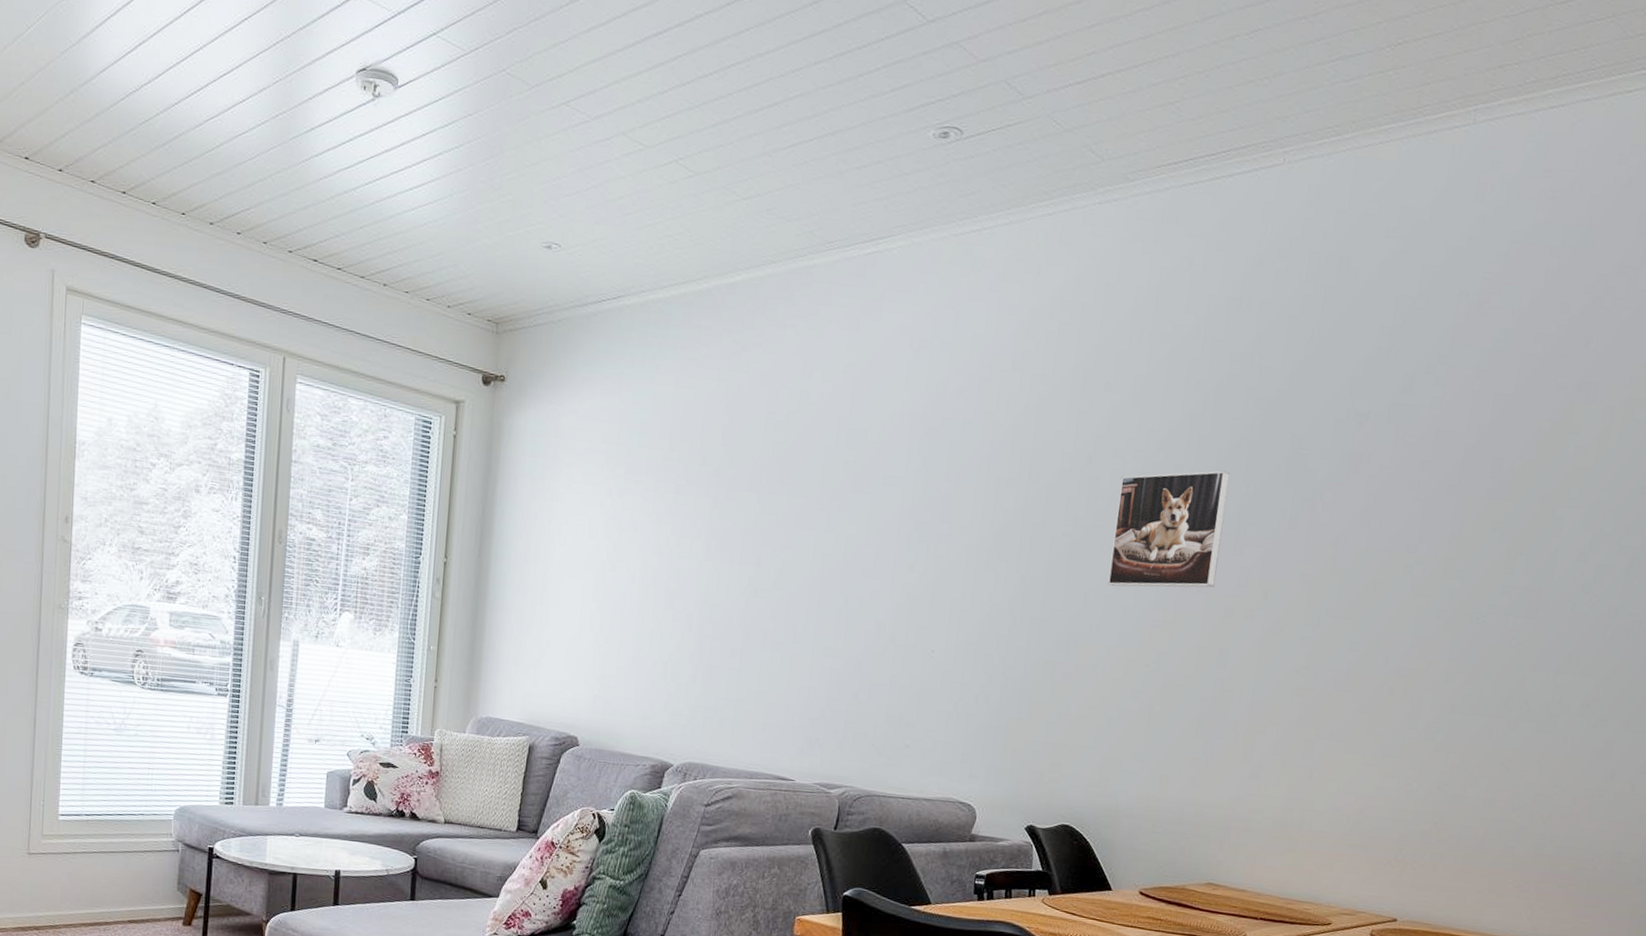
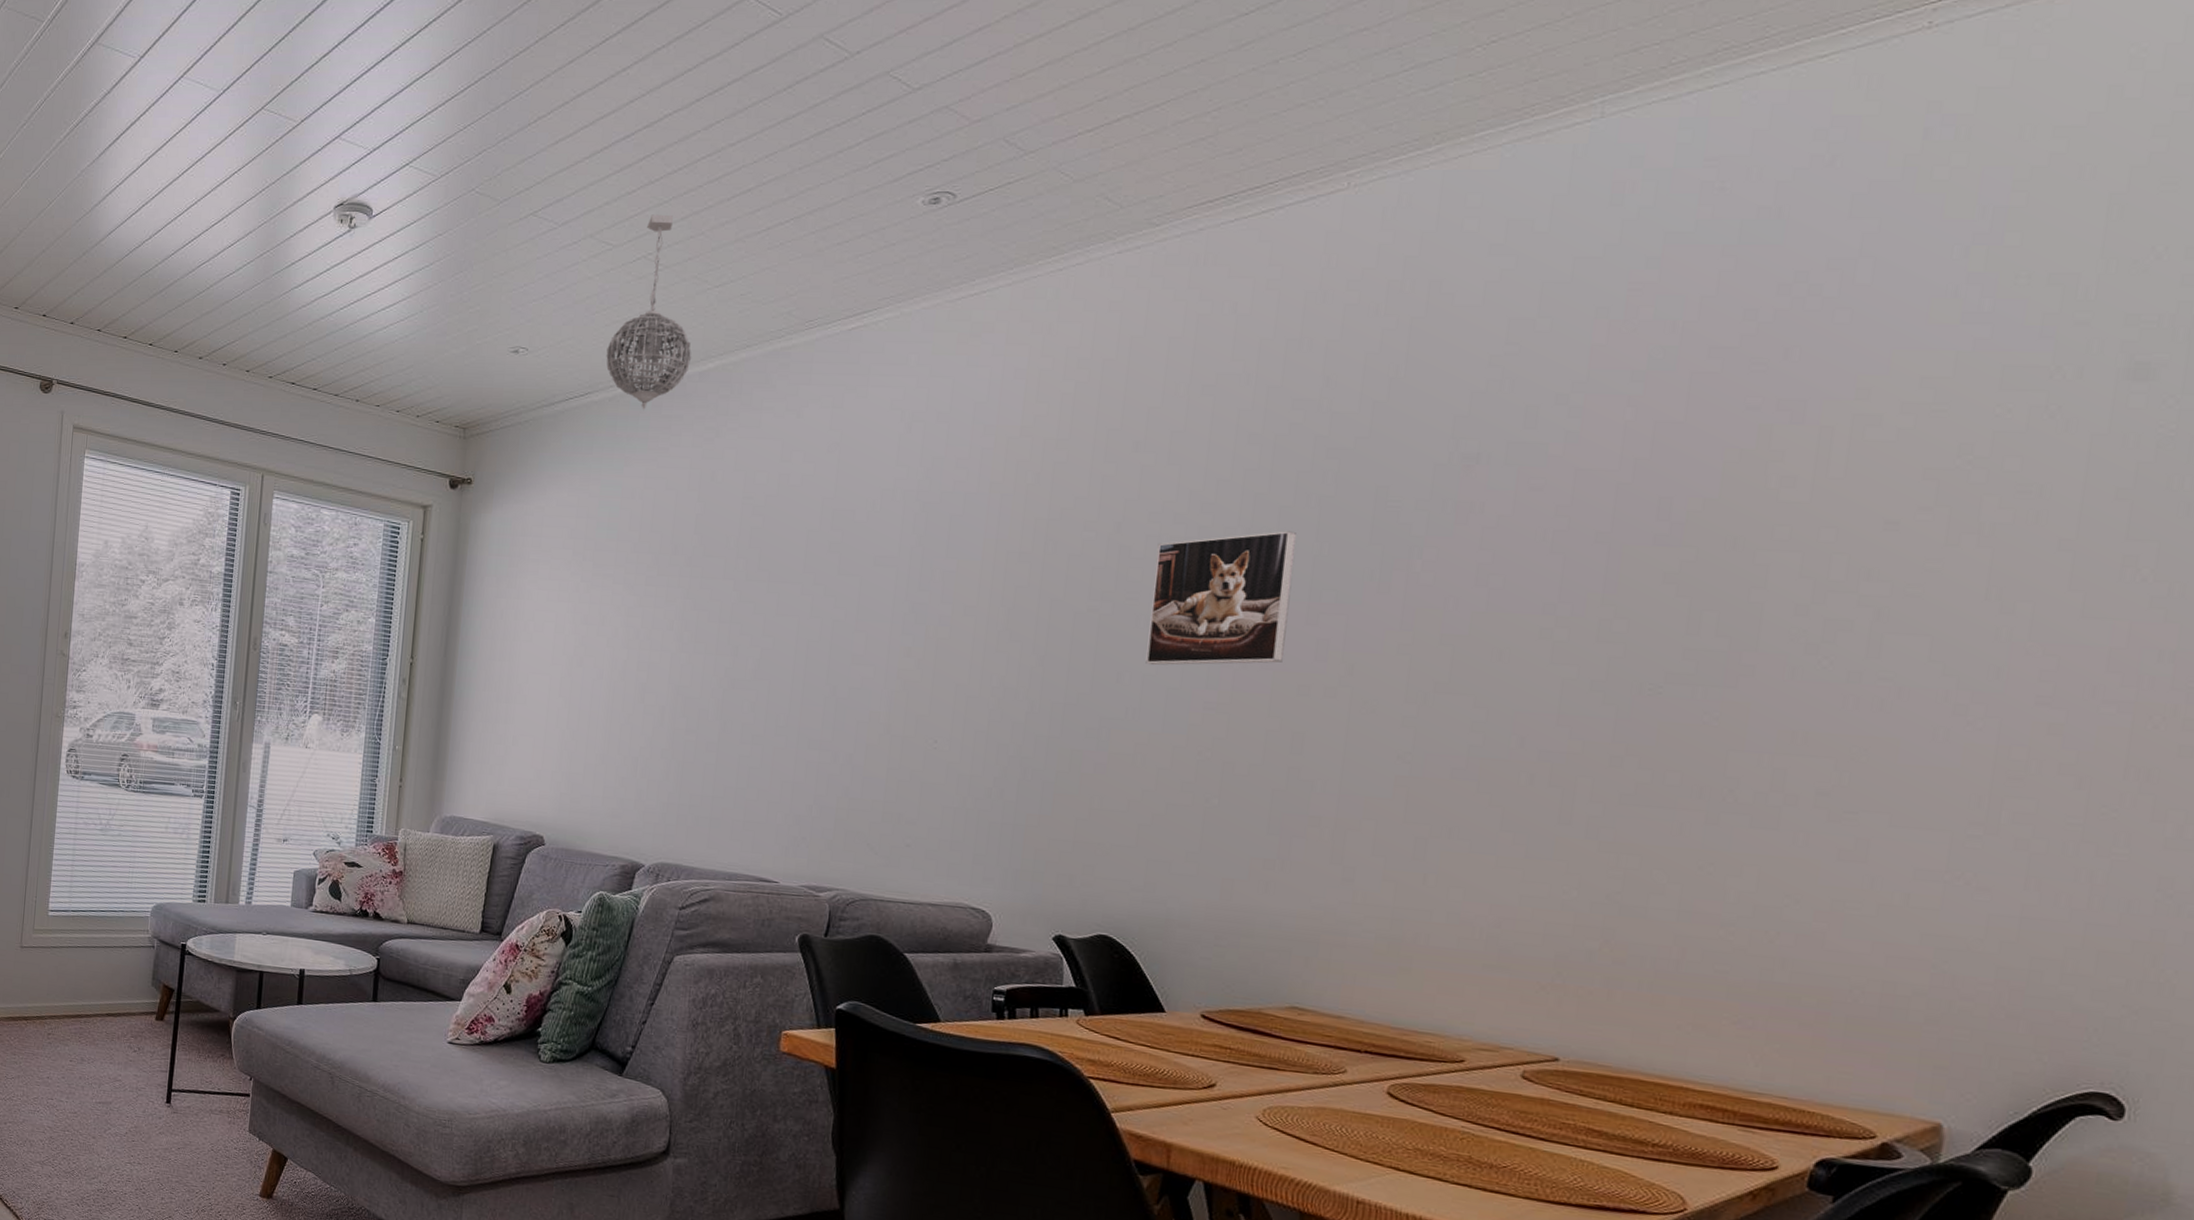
pendant light: none [638,118,721,319] -> present [606,214,692,411]

